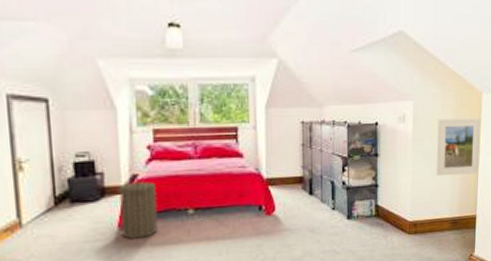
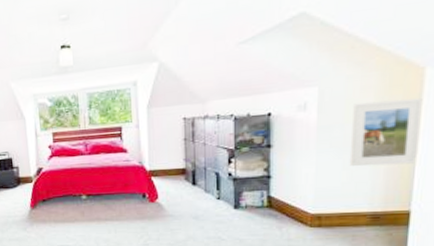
laundry hamper: present [119,177,158,239] -> none [30,170,59,216]

